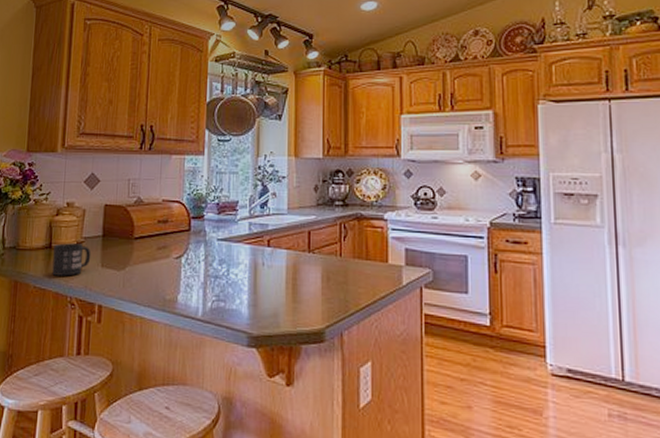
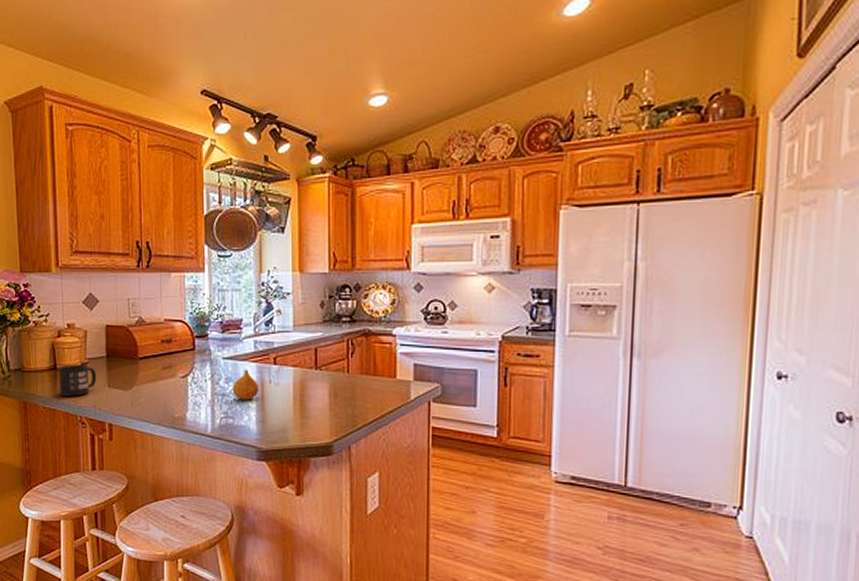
fruit: none [225,251,252,283] -> present [232,369,260,400]

